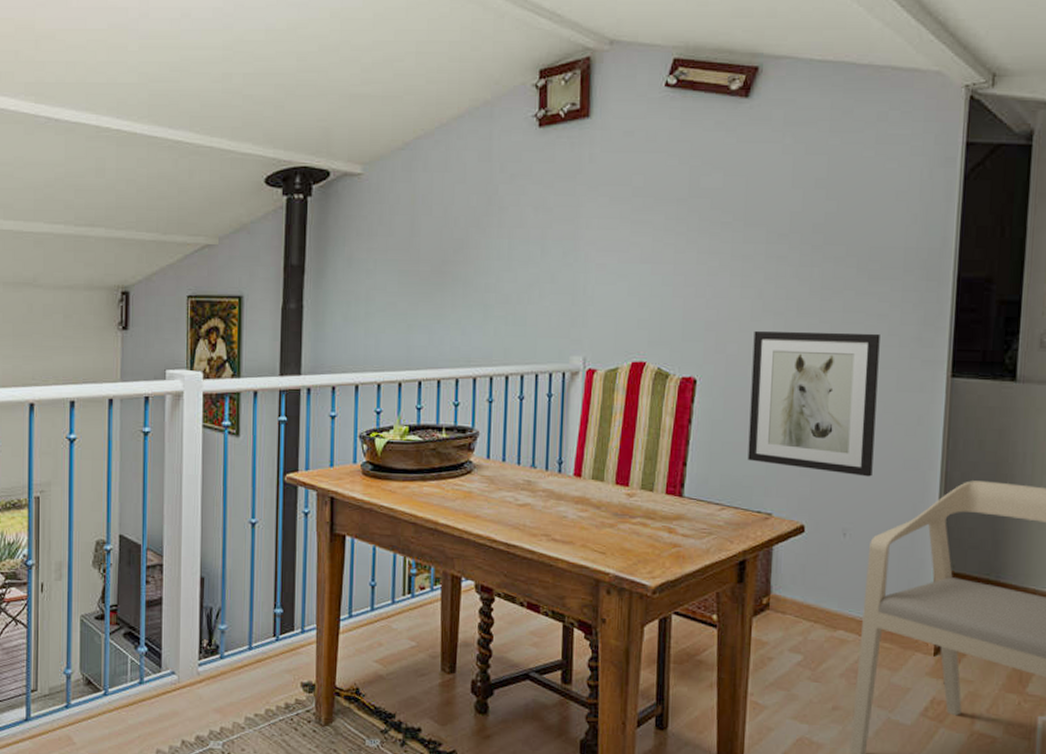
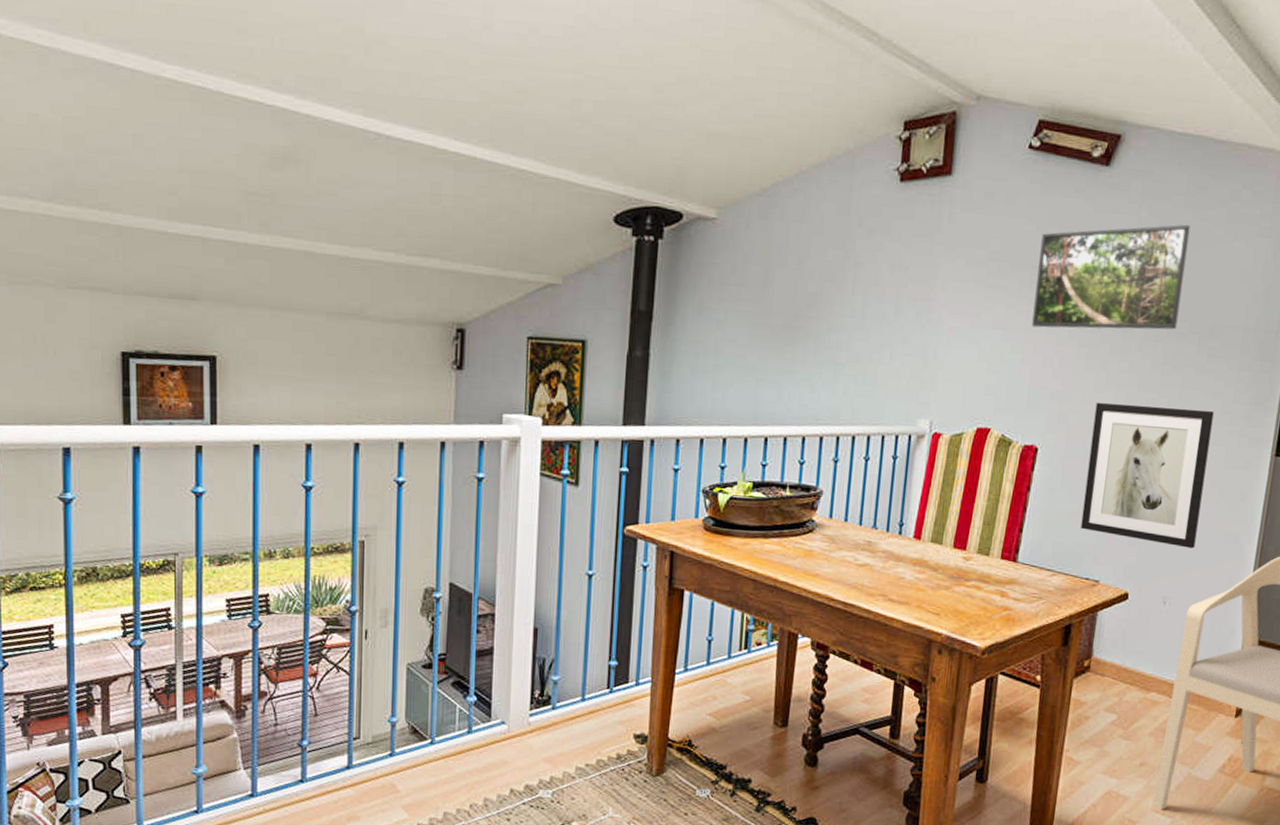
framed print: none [681,148,838,260] -> present [1032,224,1191,330]

